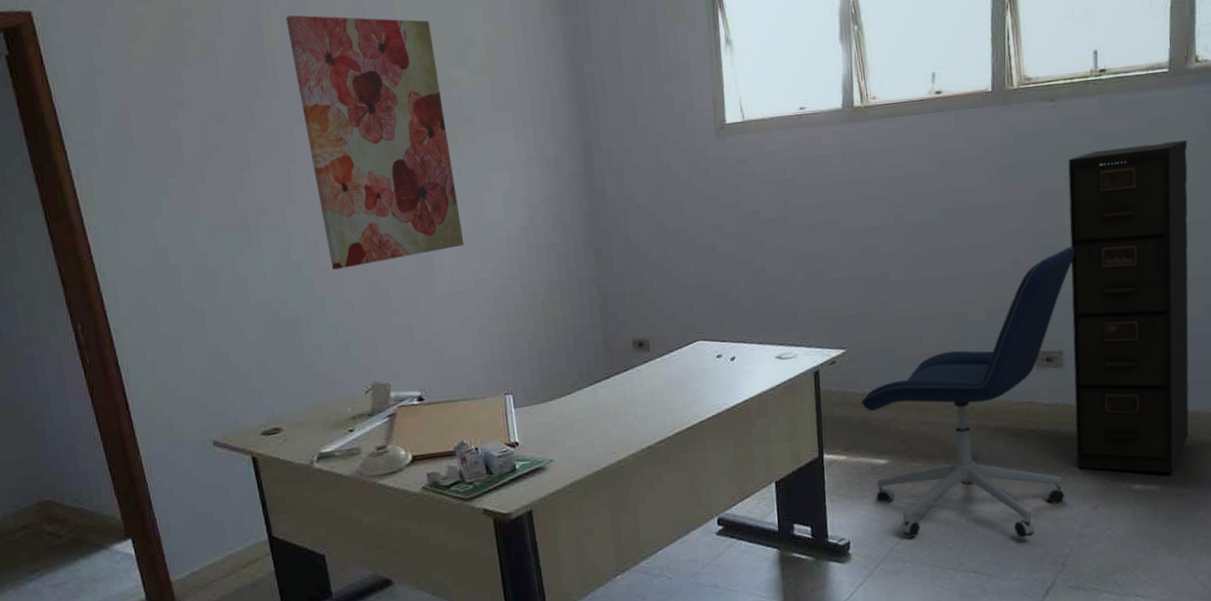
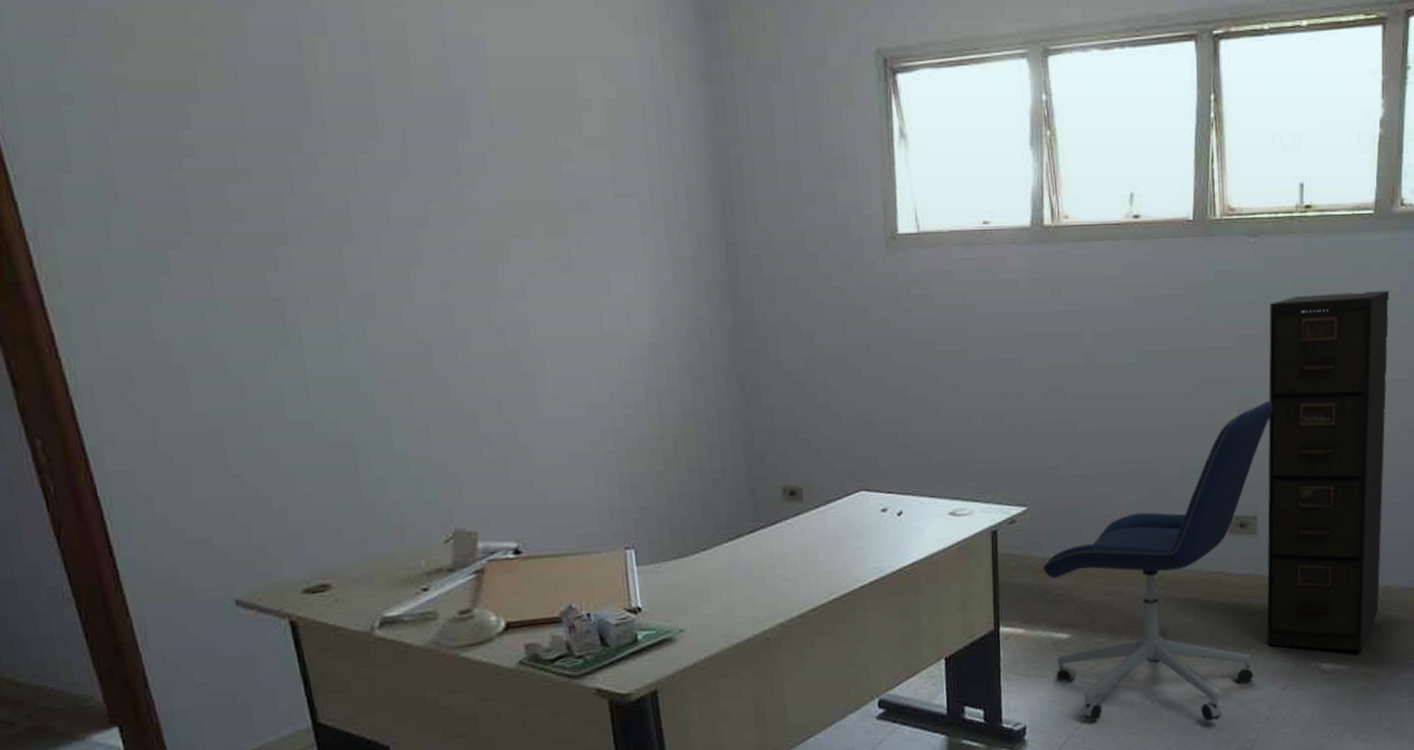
wall art: present [286,15,465,270] -> none [337,47,576,384]

